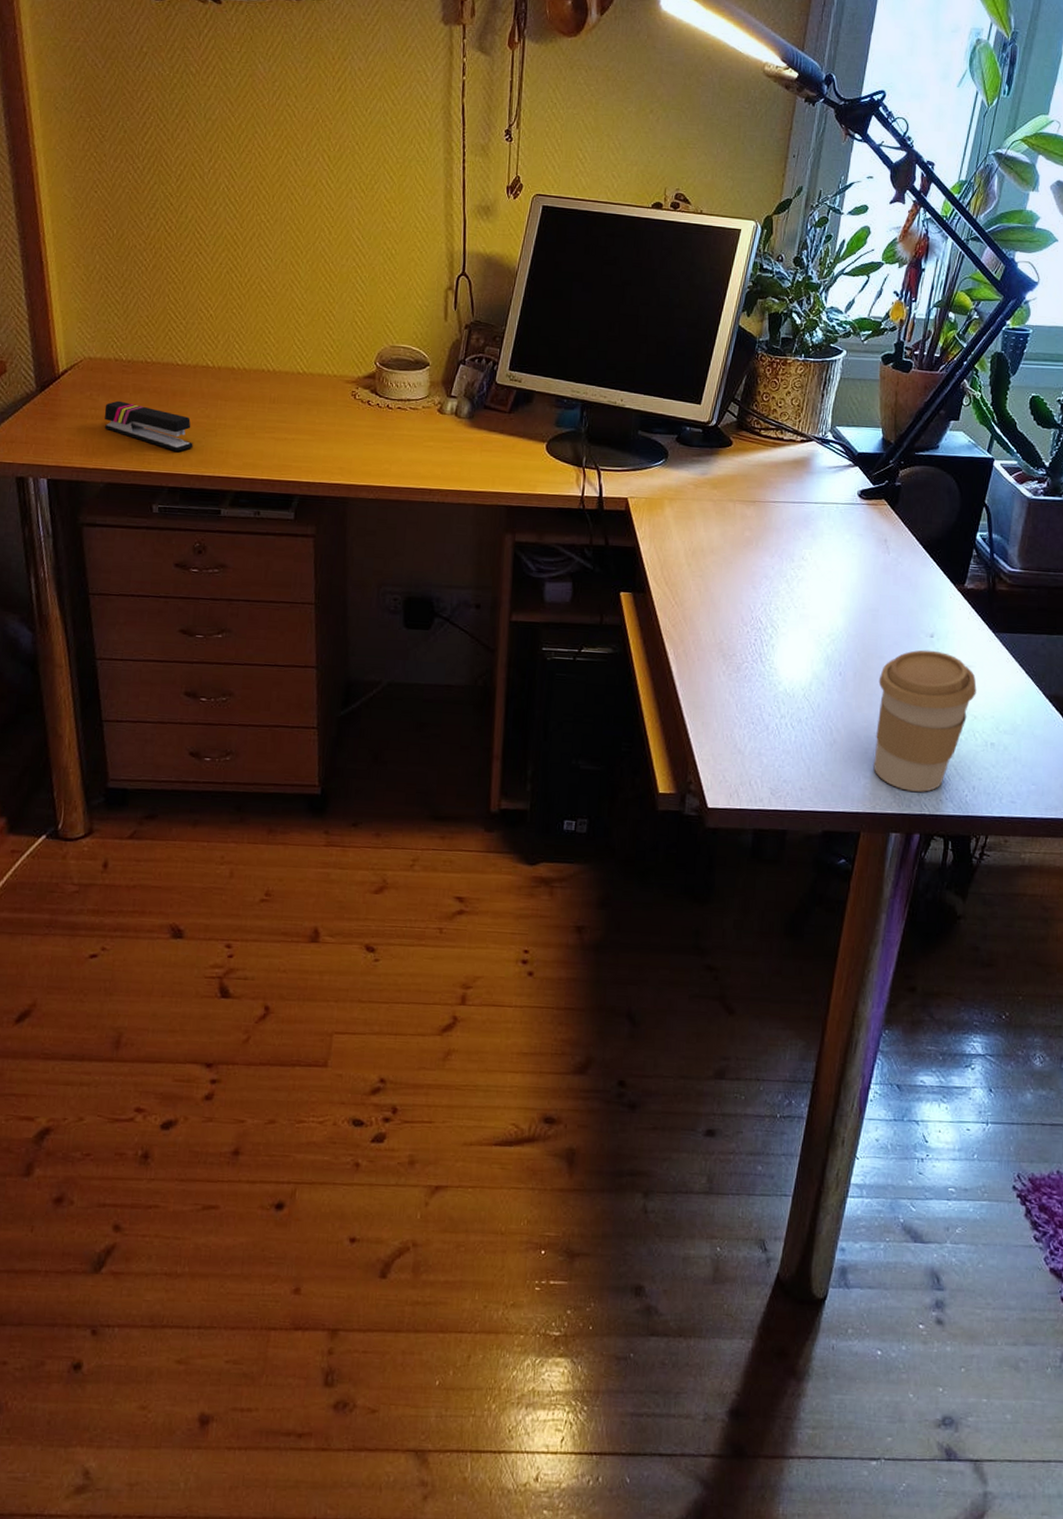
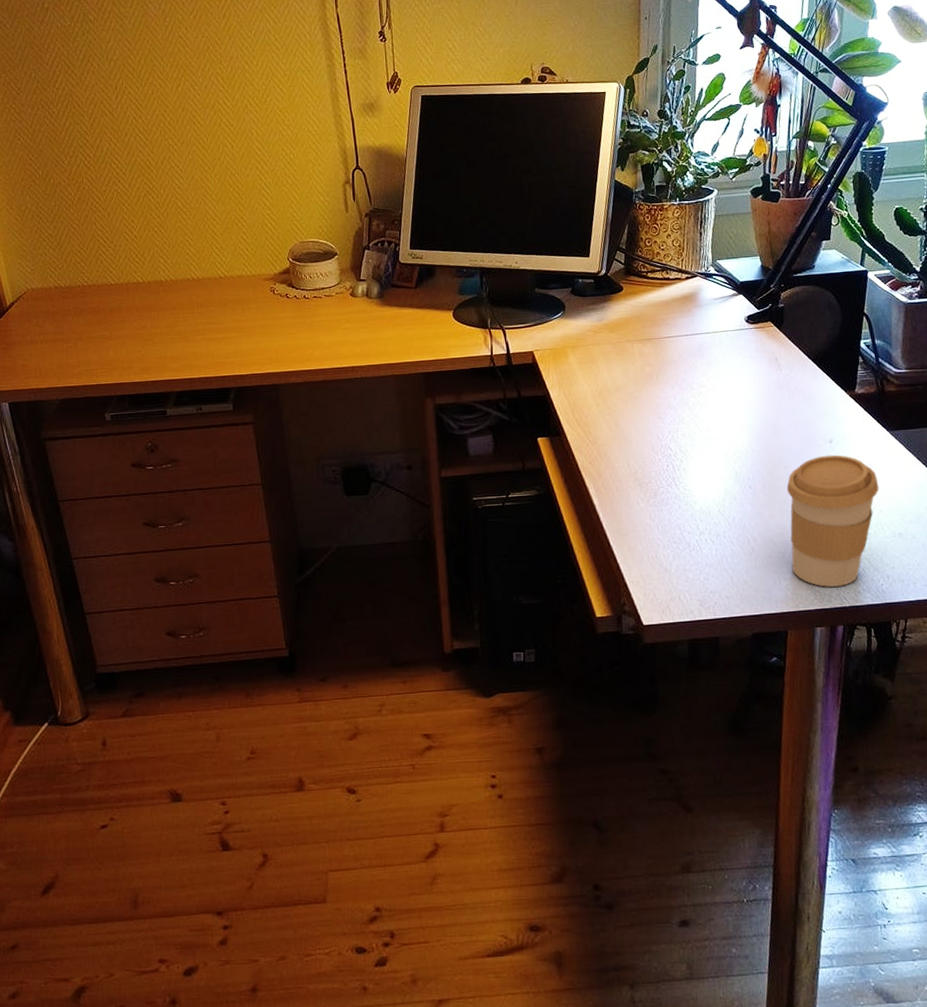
stapler: present [104,400,193,452] -> none [51,324,134,363]

